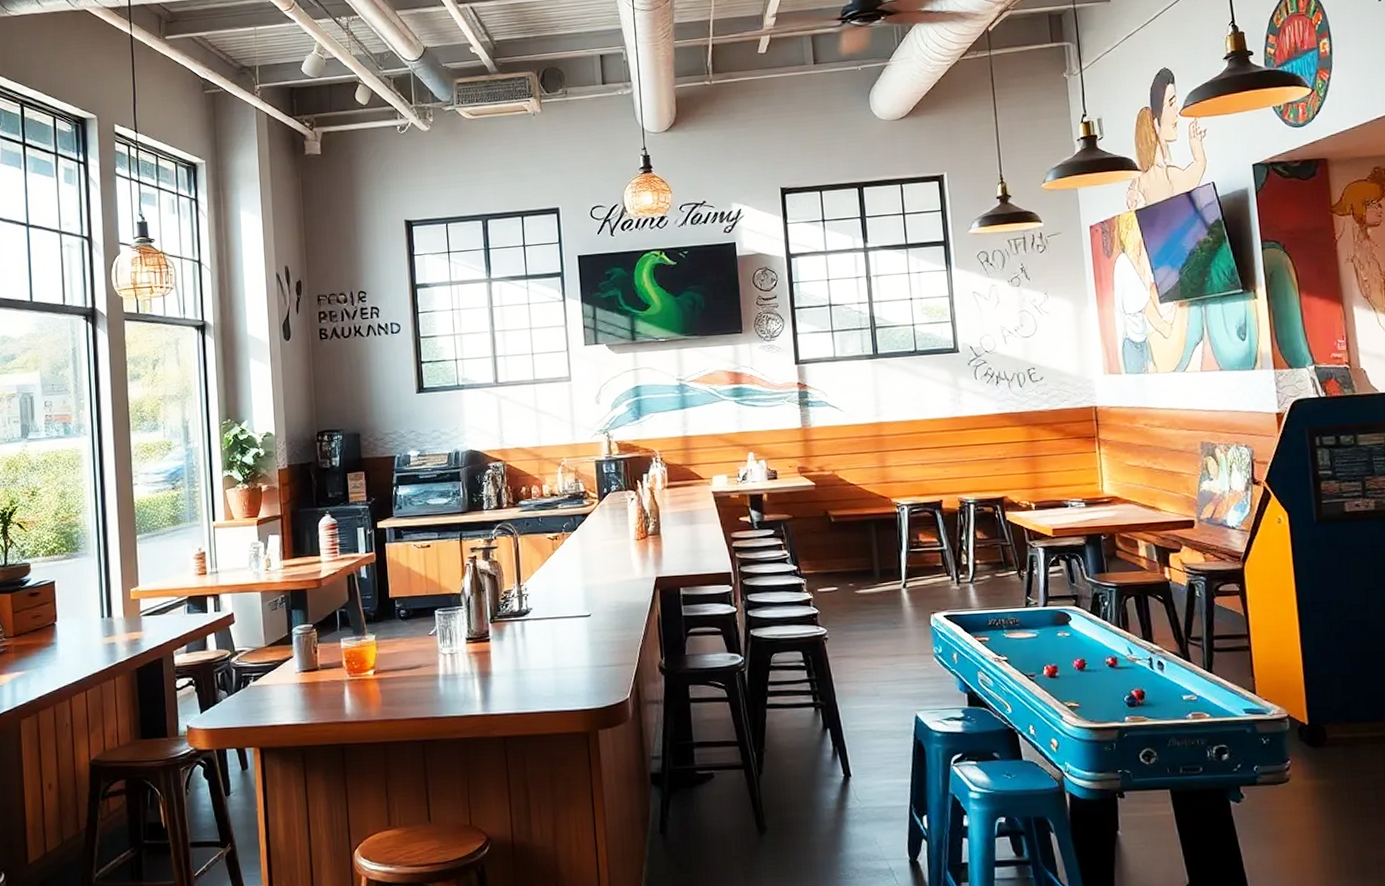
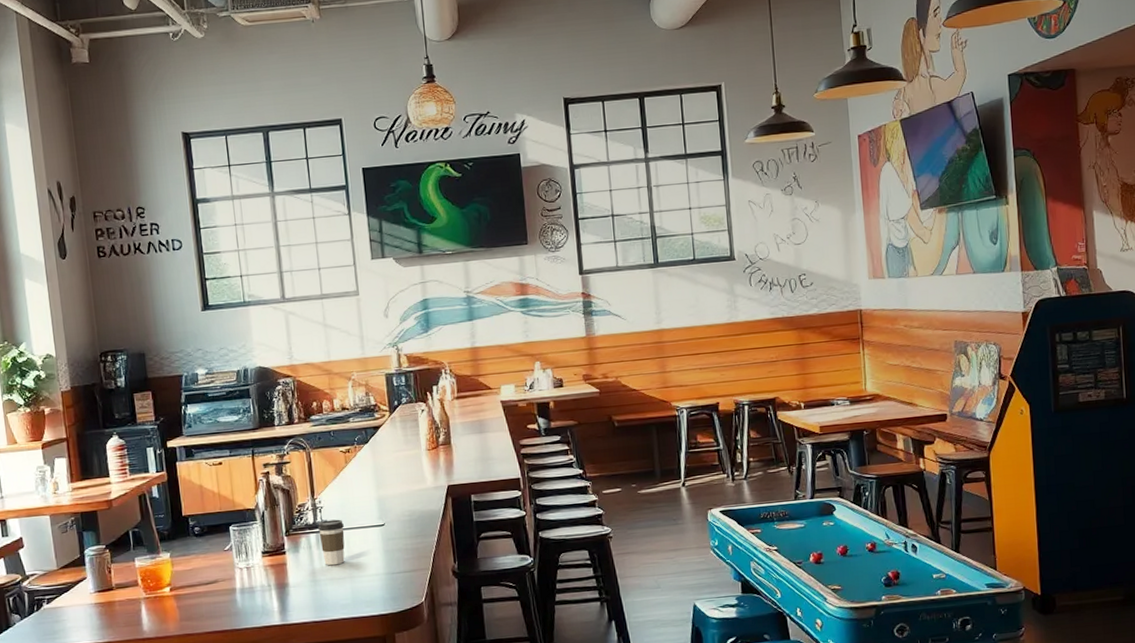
coffee cup: none [523,607,550,656] -> present [318,519,345,566]

